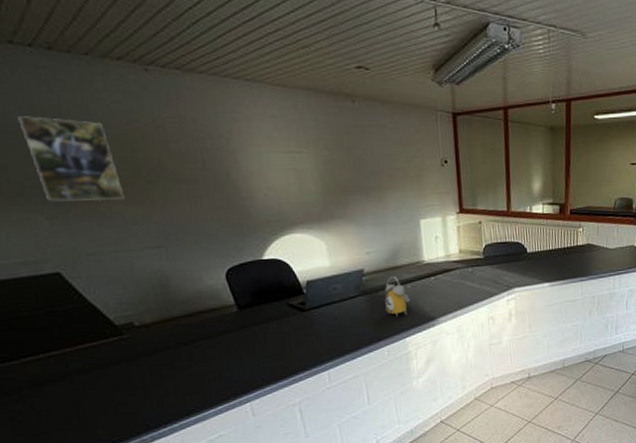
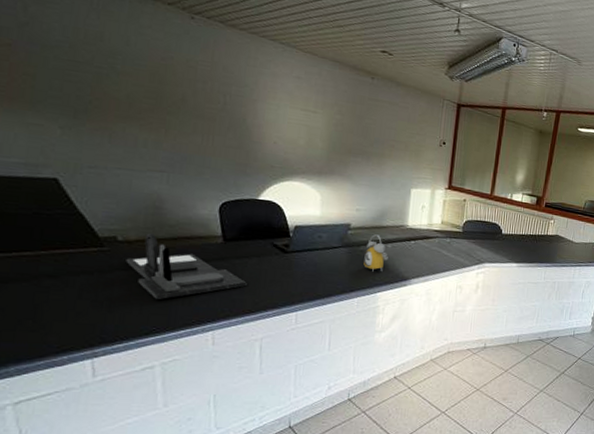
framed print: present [17,116,125,201] -> none [59,34,142,123]
desk organizer: none [148,313,272,379] -> present [126,233,247,299]

